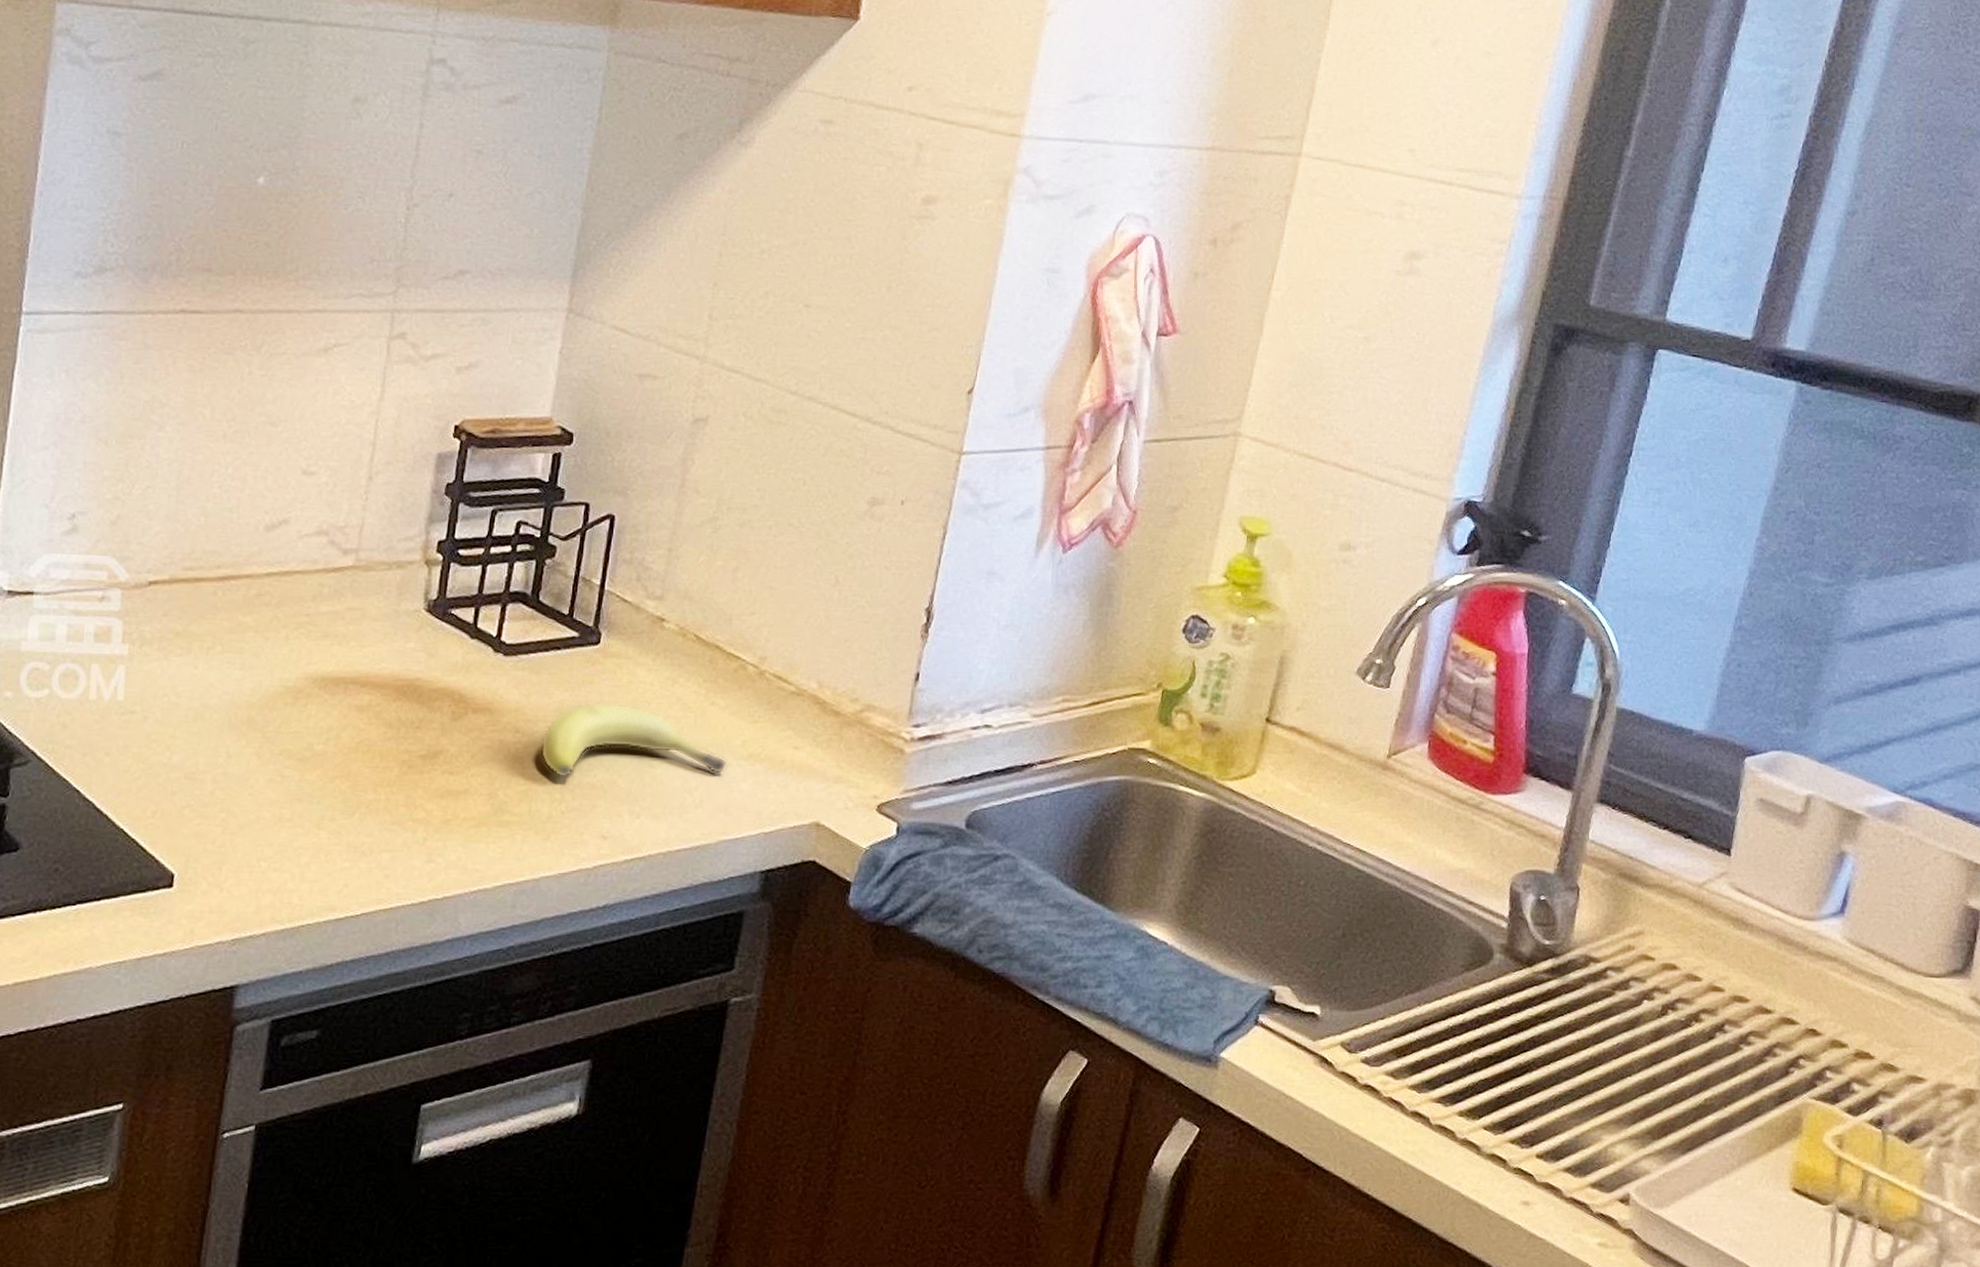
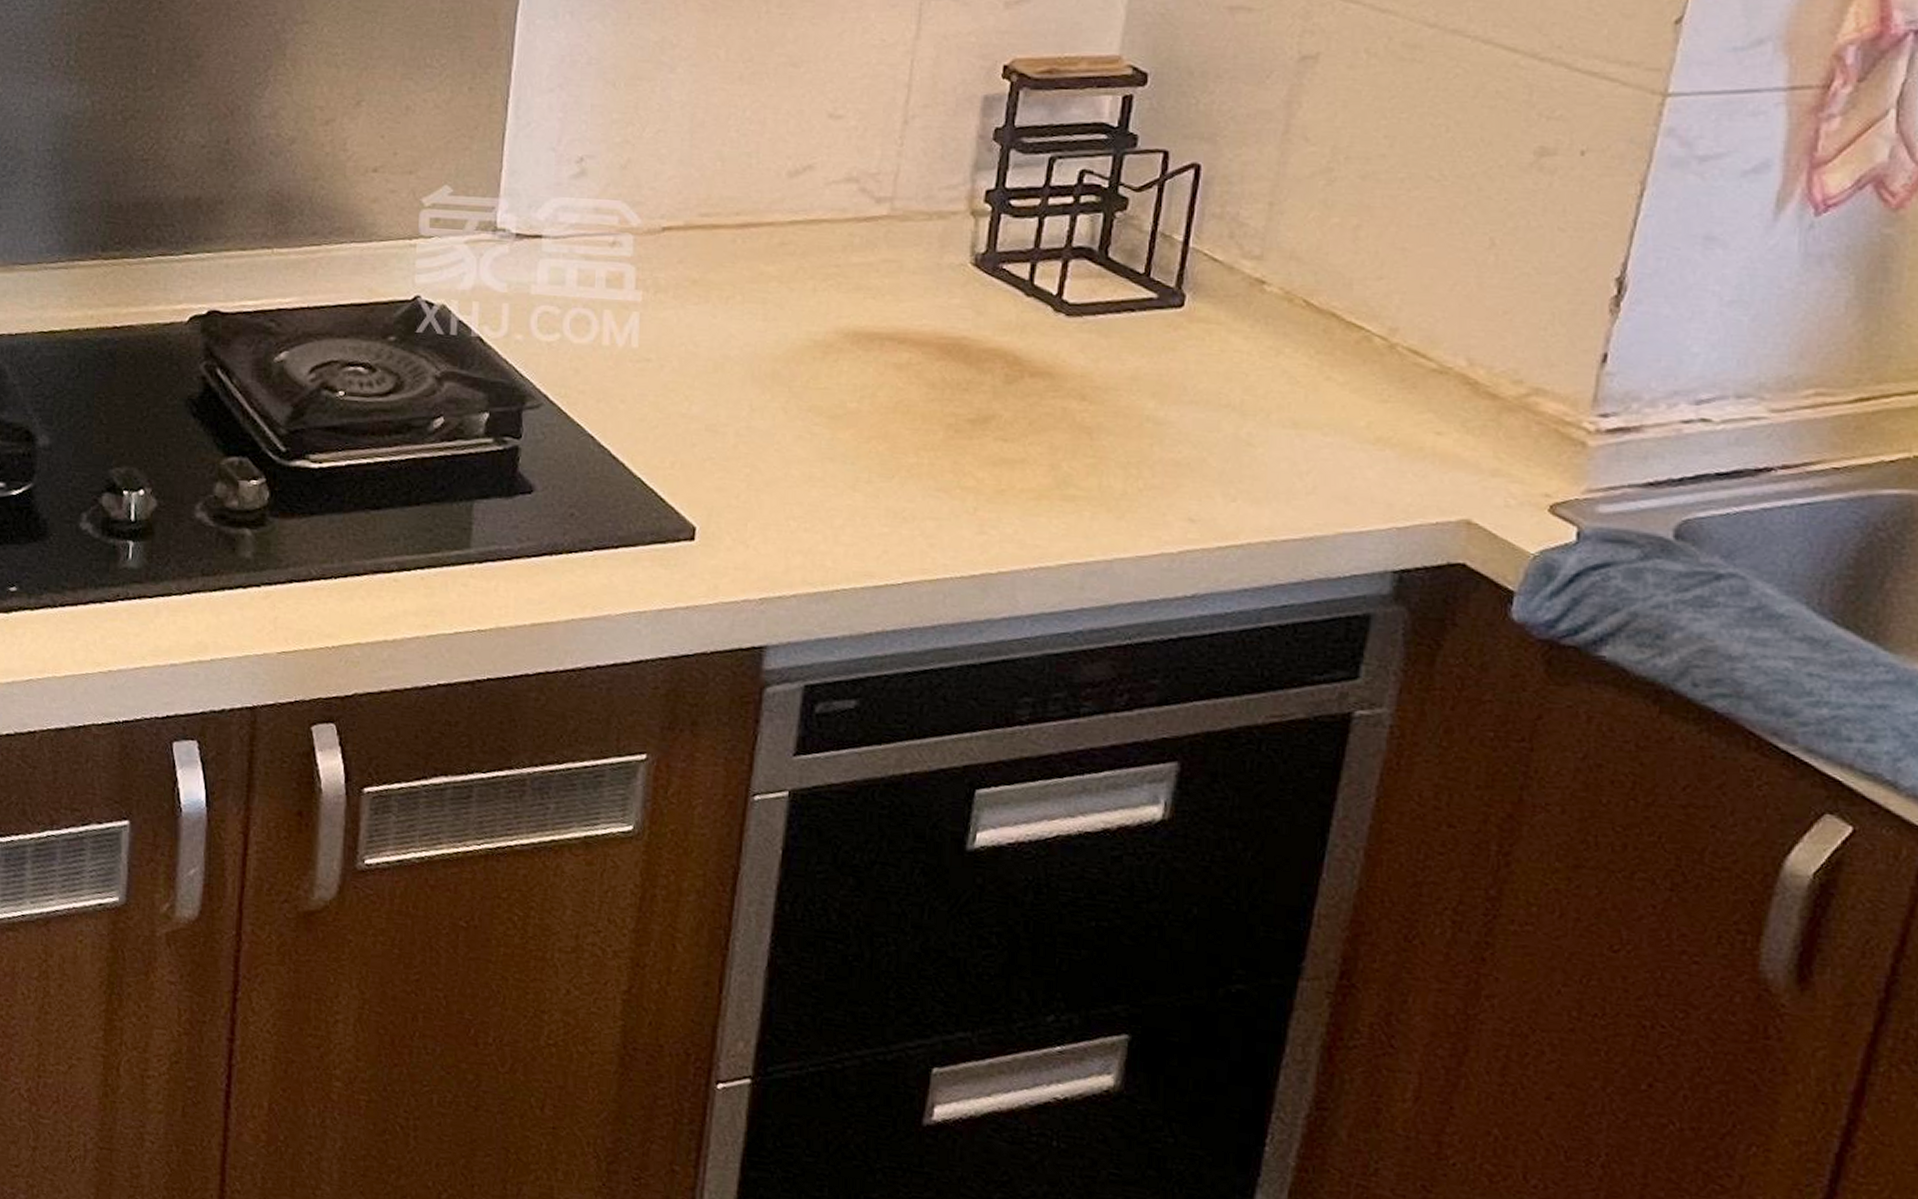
fruit: present [540,702,728,779] -> none [1111,370,1348,459]

